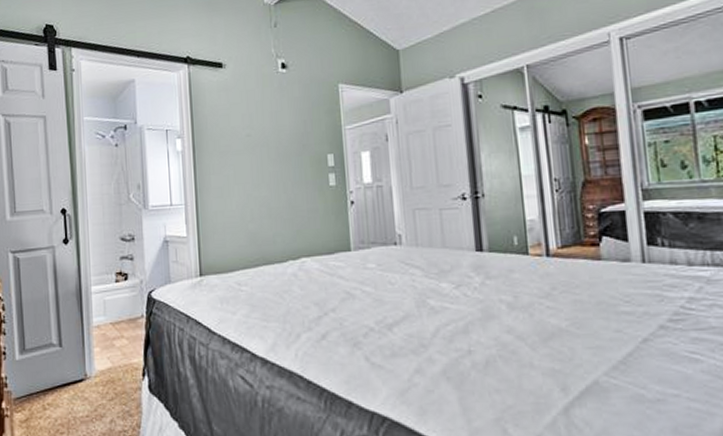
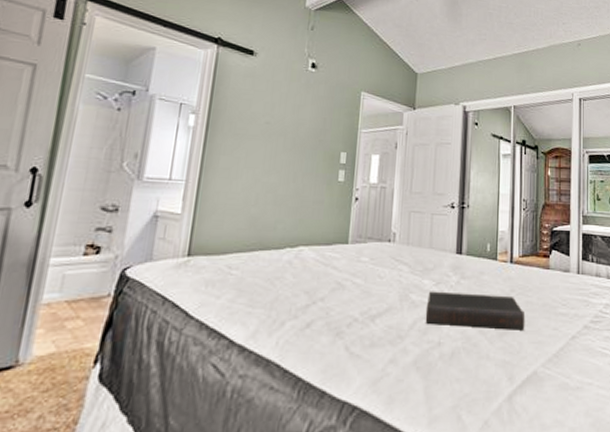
book: none [448,294,576,334] -> present [425,291,526,330]

